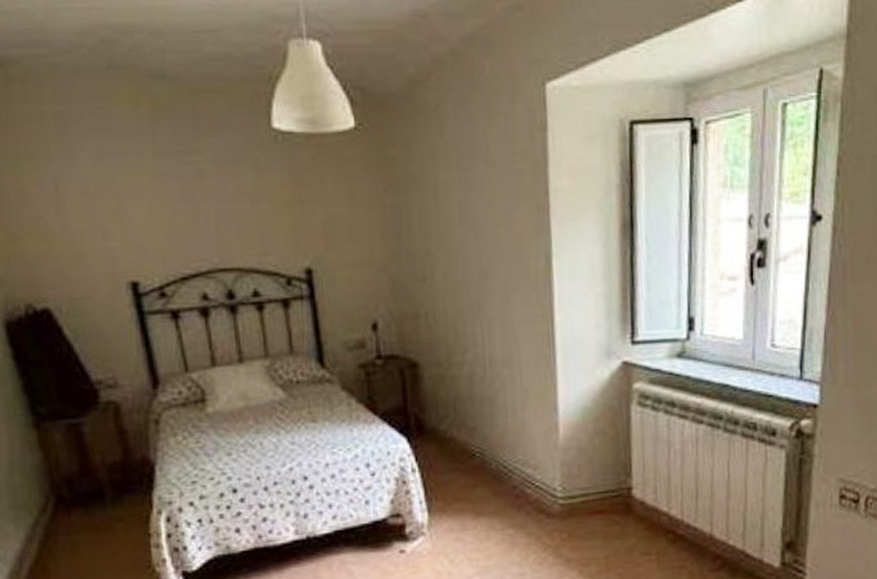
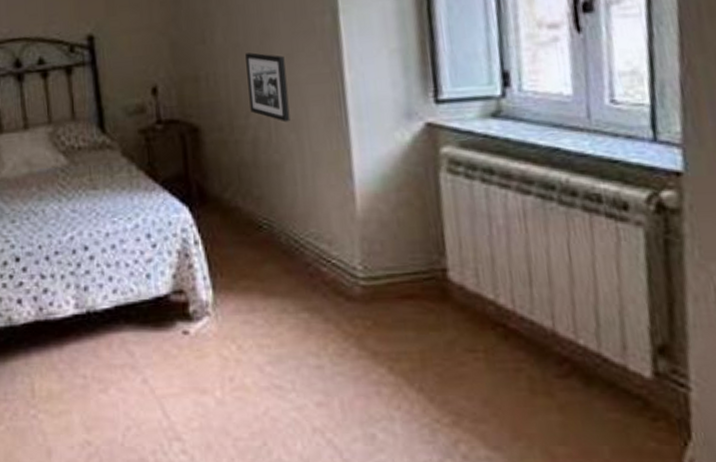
picture frame: none [464,292,504,359] -> present [245,52,290,123]

